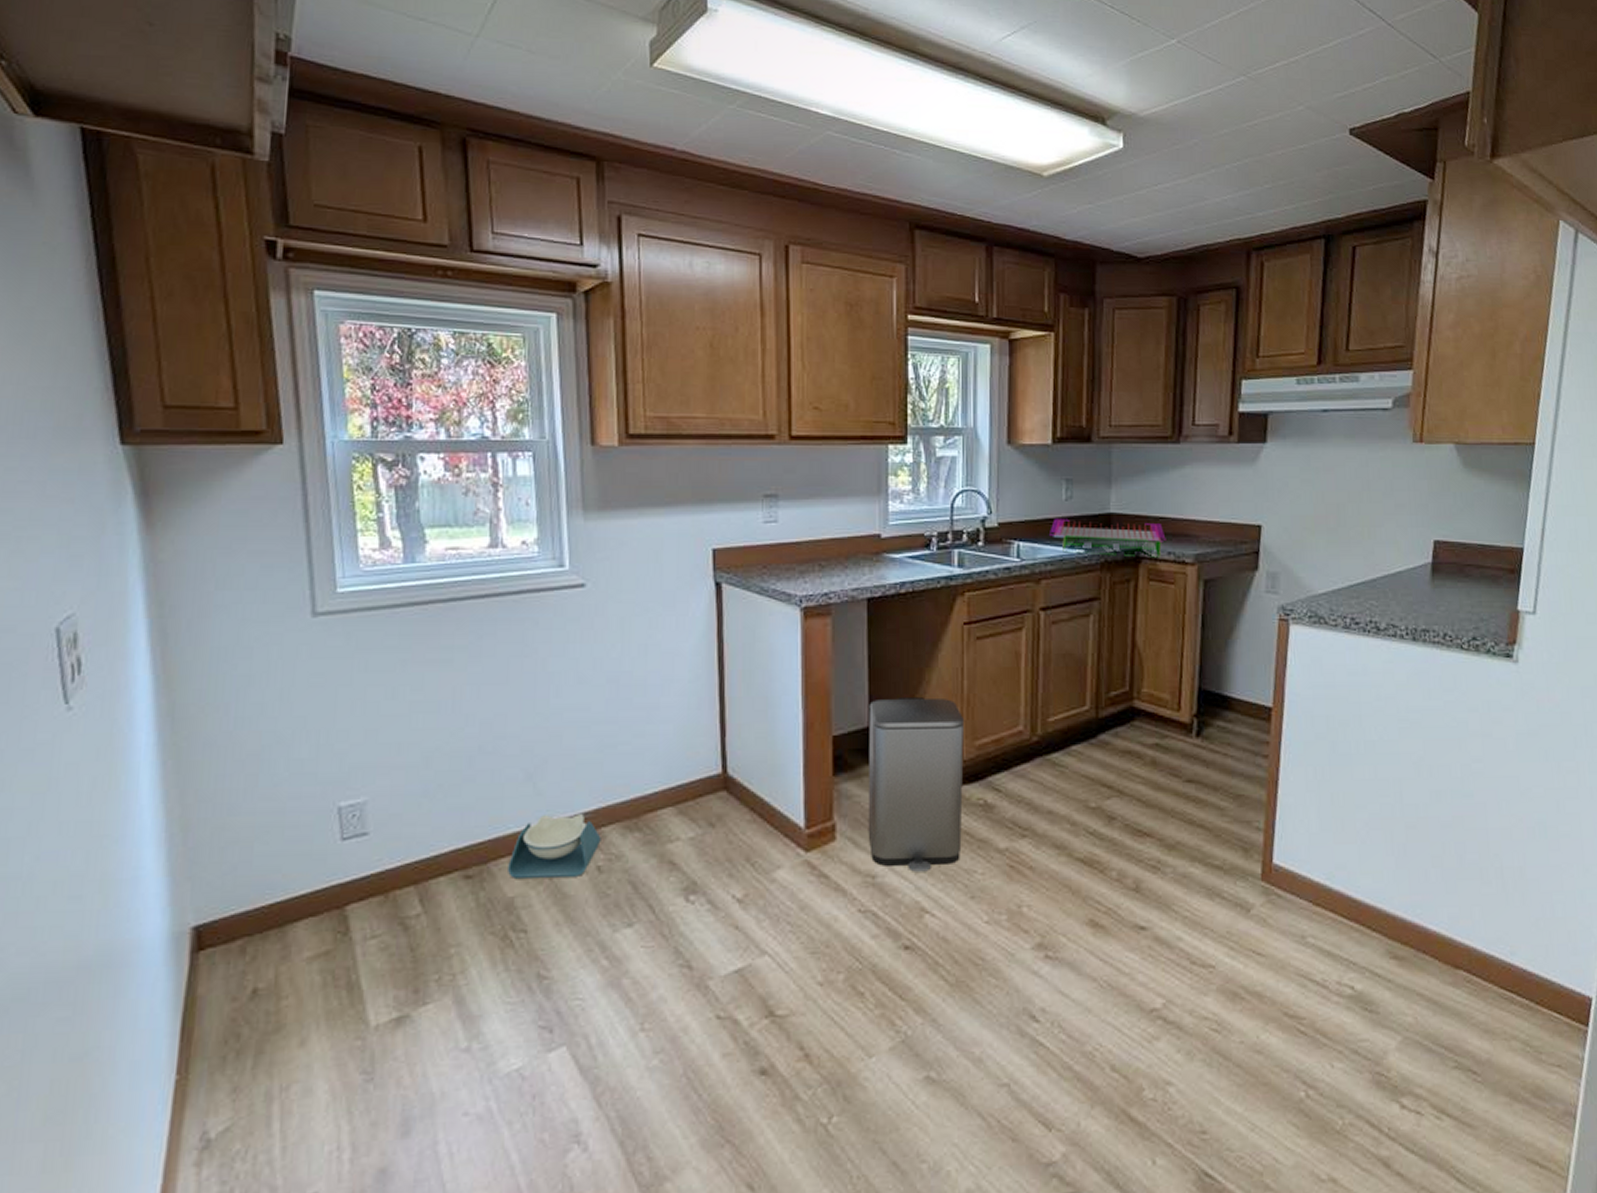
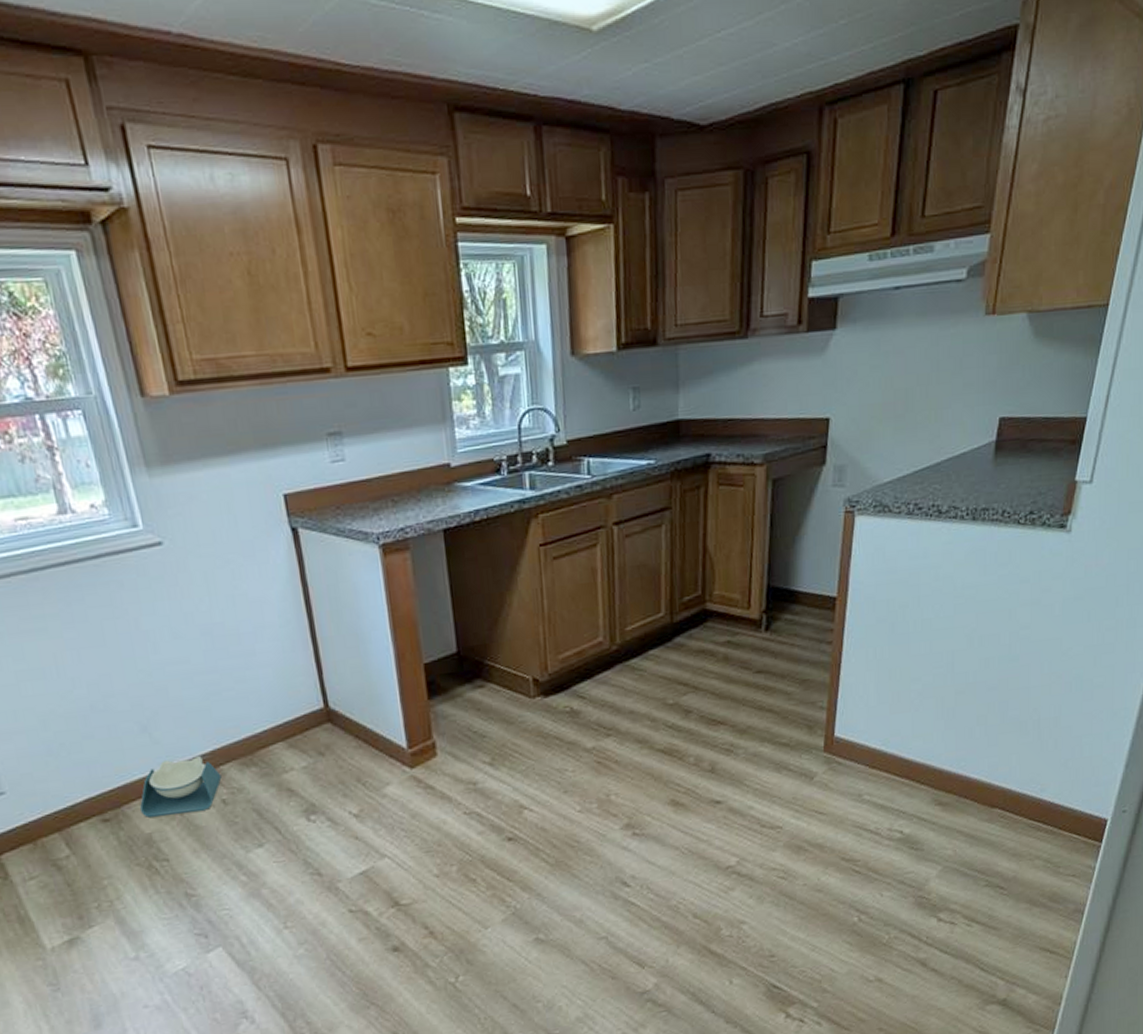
pedal bin: present [868,697,965,872] -> none [455,619,553,776]
dish rack: present [1050,518,1166,558] -> none [619,426,735,465]

